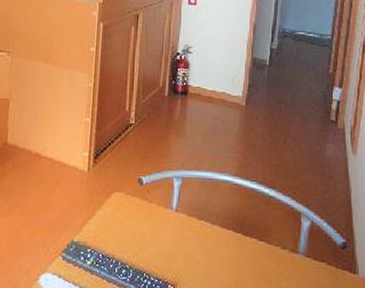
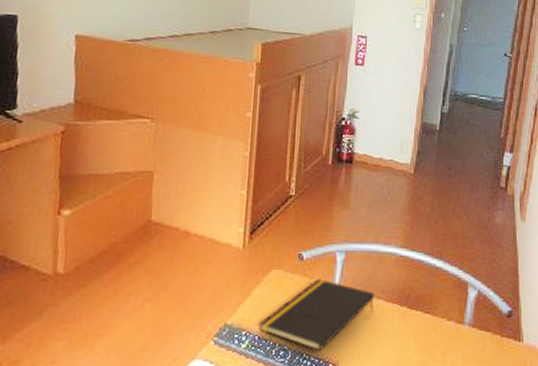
notepad: none [102,203,210,271] -> present [258,279,375,351]

